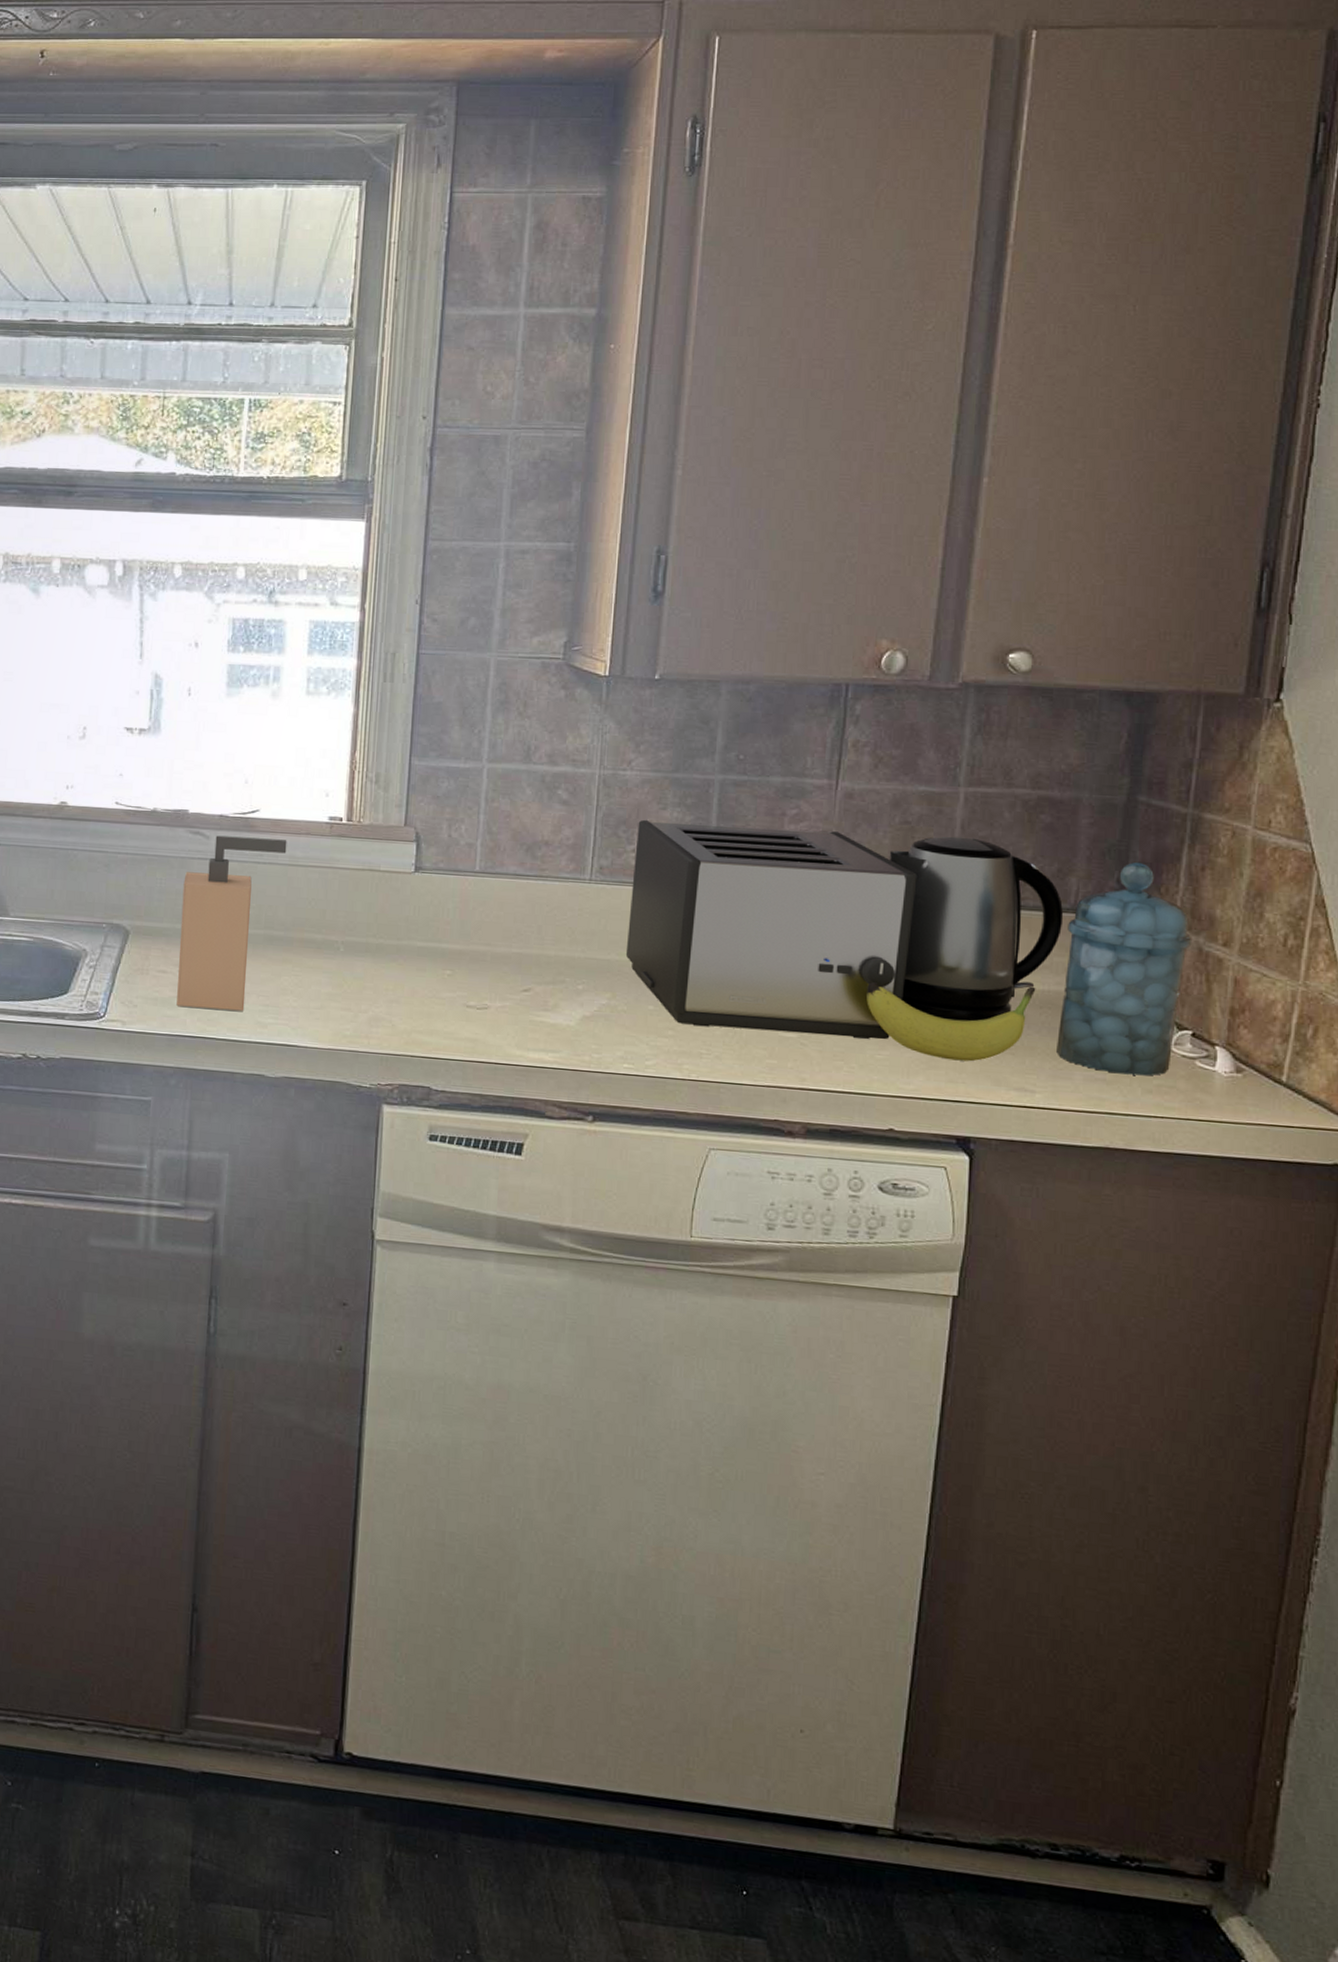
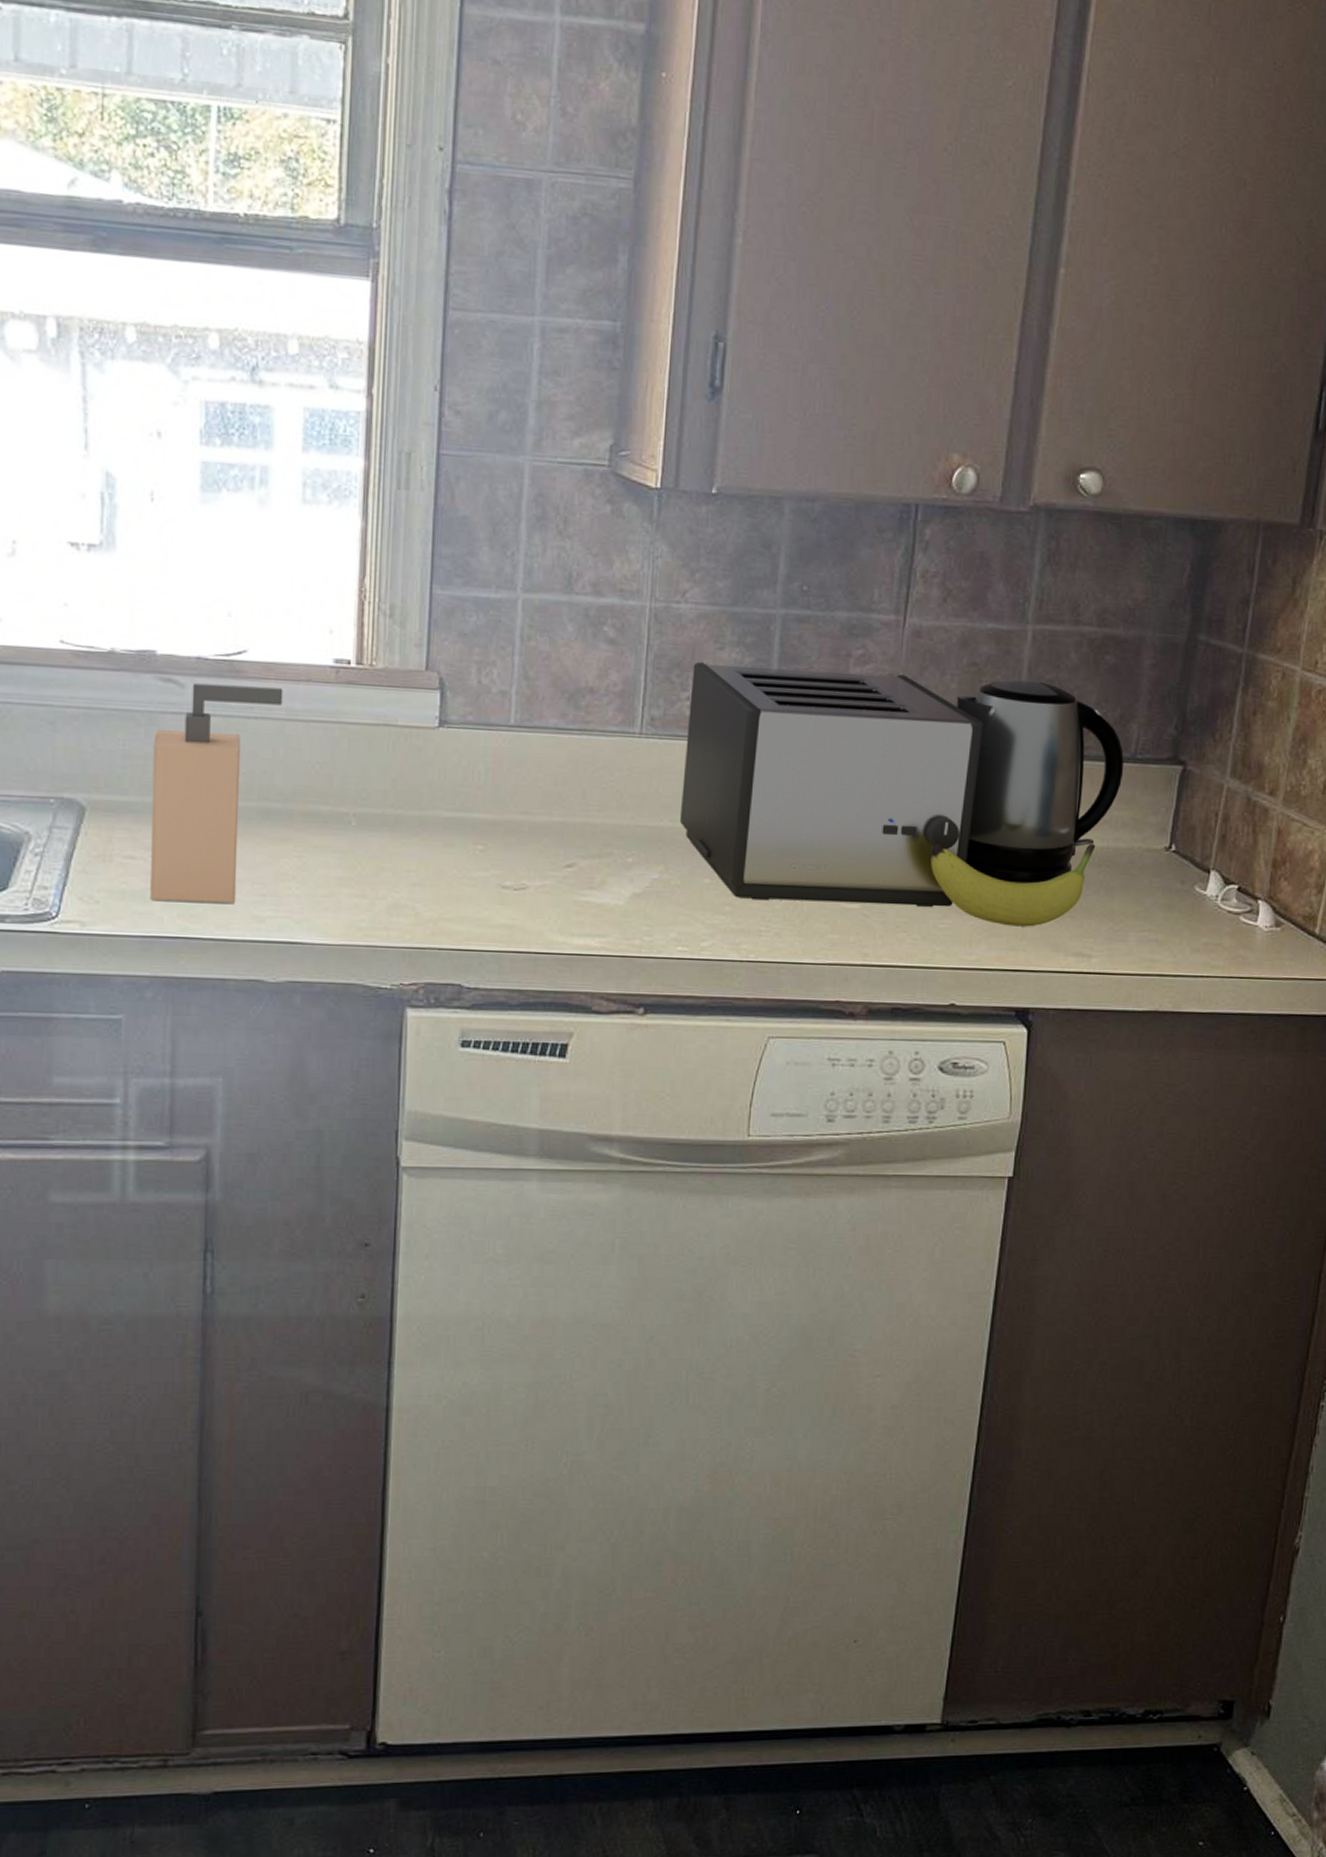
canister: present [1056,861,1193,1076] -> none [1113,706,1242,934]

